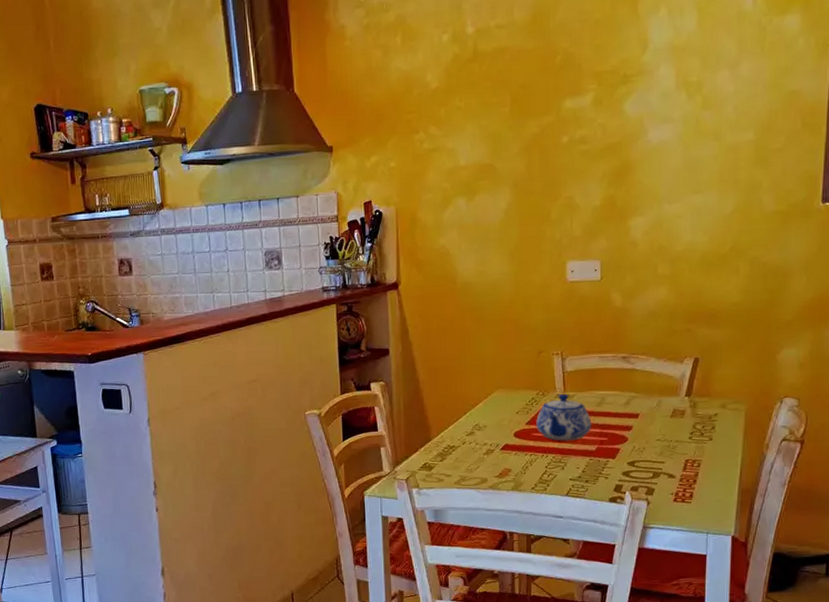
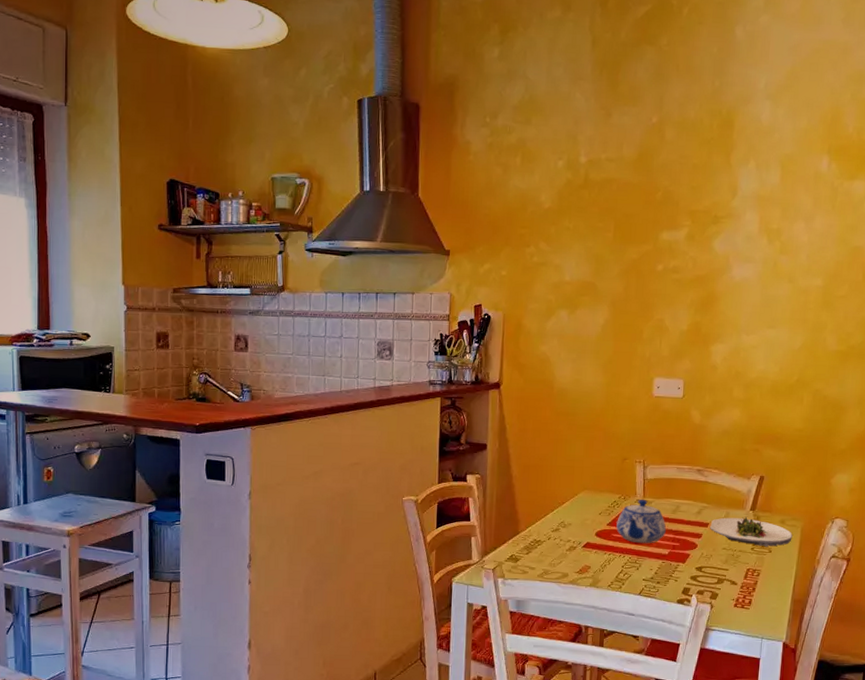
salad plate: none [641,404,736,434] -> present [710,517,793,547]

